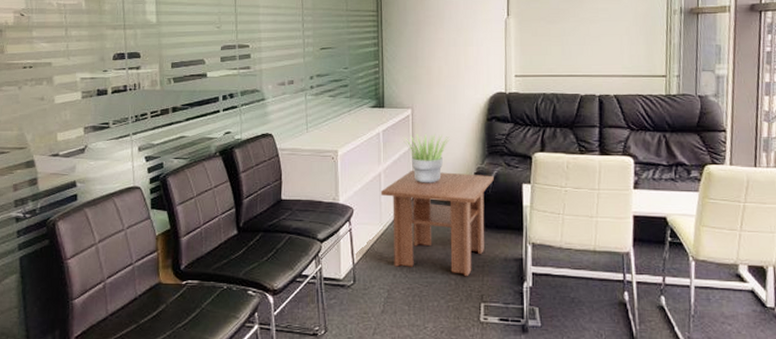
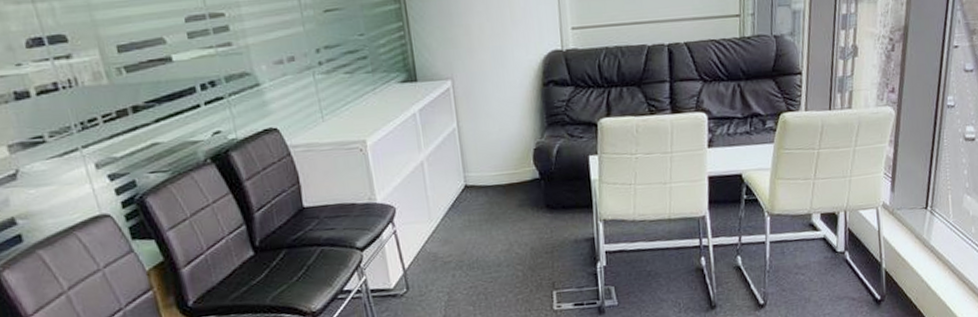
coffee table: present [380,170,494,277] -> none [425,150,557,266]
potted plant: present [403,133,450,183] -> none [445,107,501,168]

